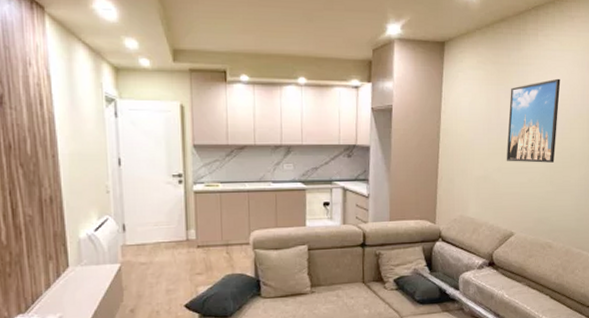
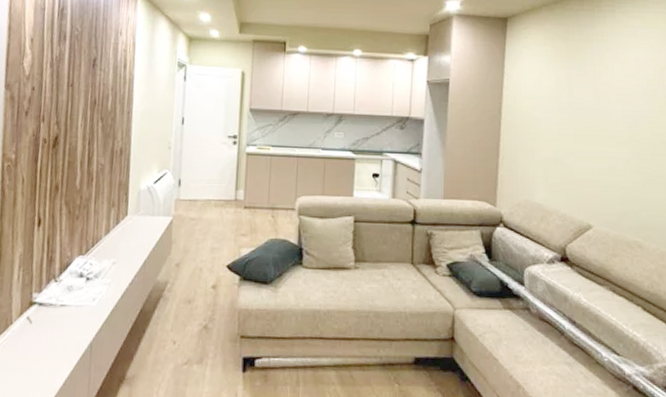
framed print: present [506,78,561,163] -> none [580,57,645,149]

